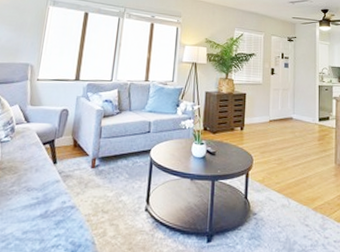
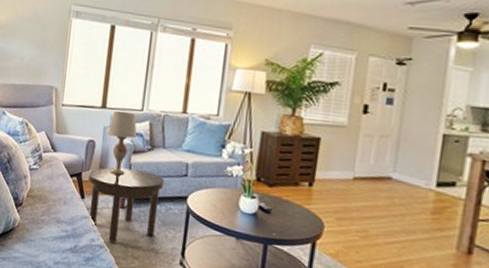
side table: none [60,131,131,201] -> present [88,167,165,242]
table lamp: none [80,83,108,138] -> present [107,111,138,175]

